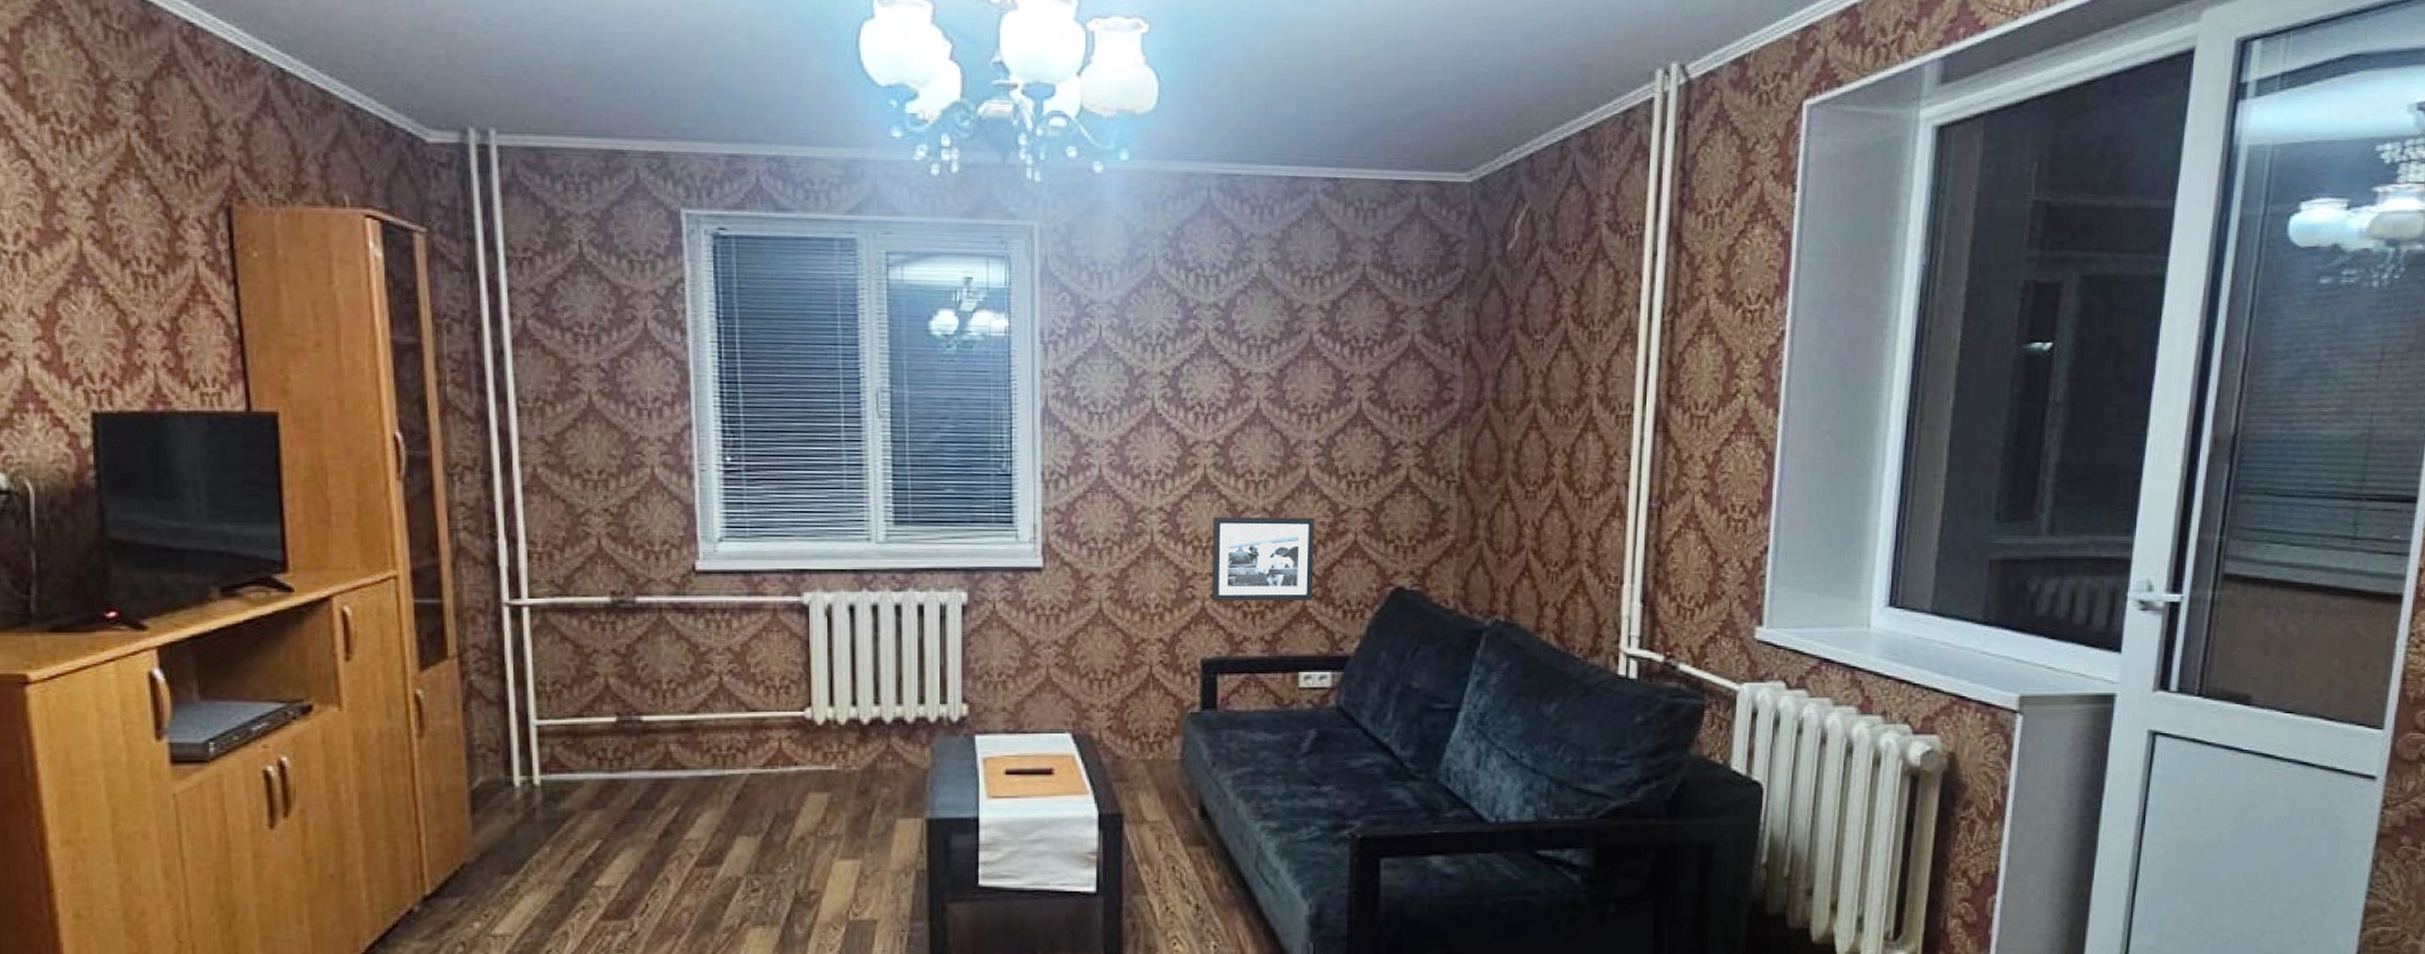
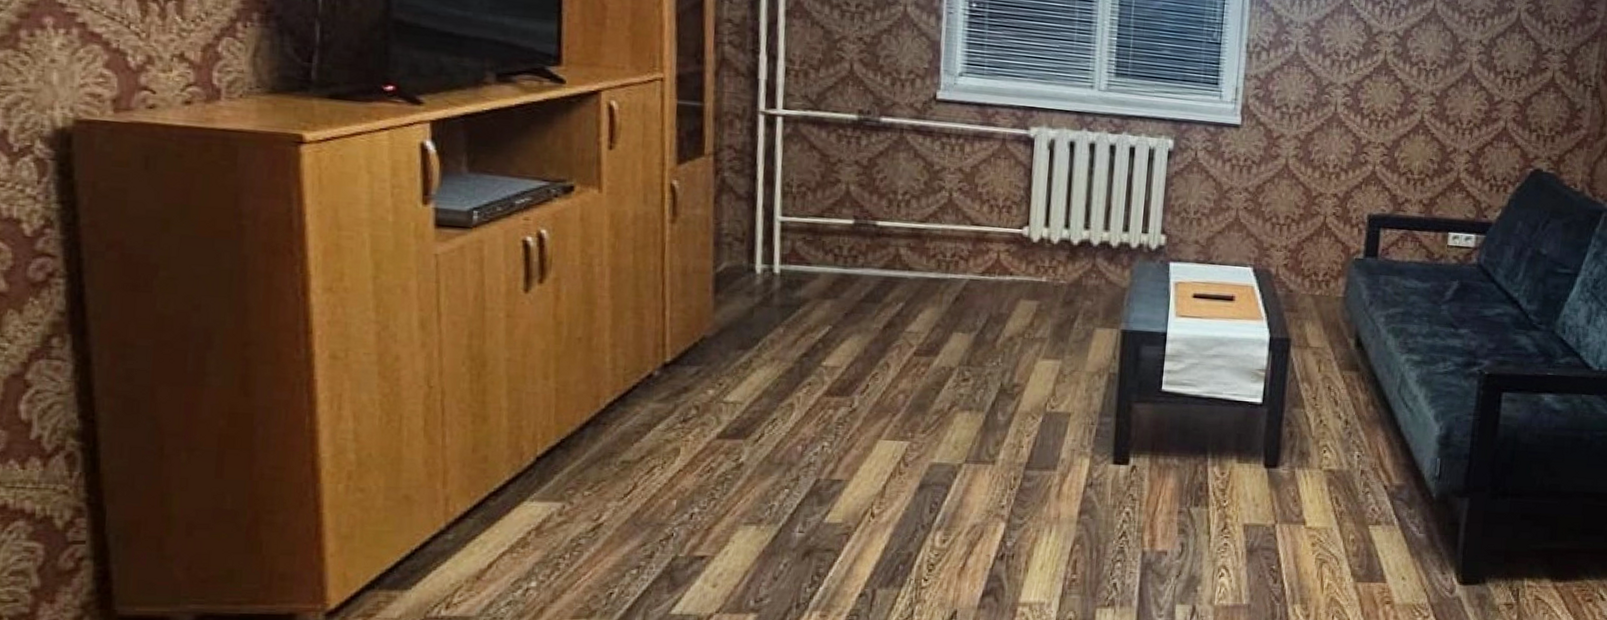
picture frame: present [1211,516,1314,602] -> none [1381,96,1473,174]

